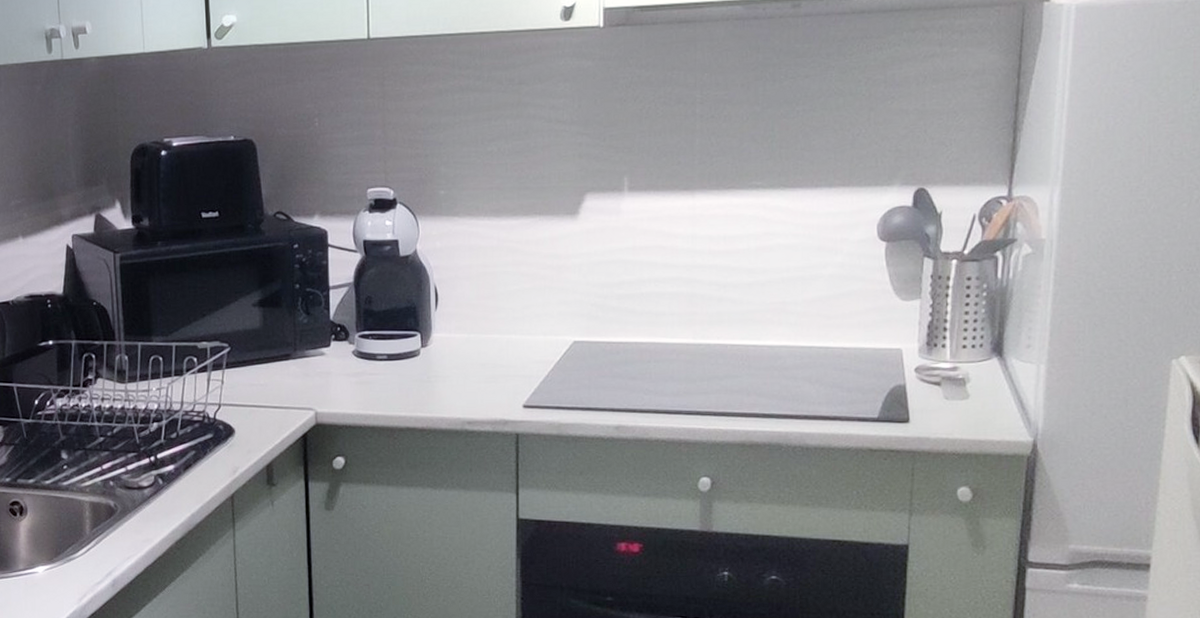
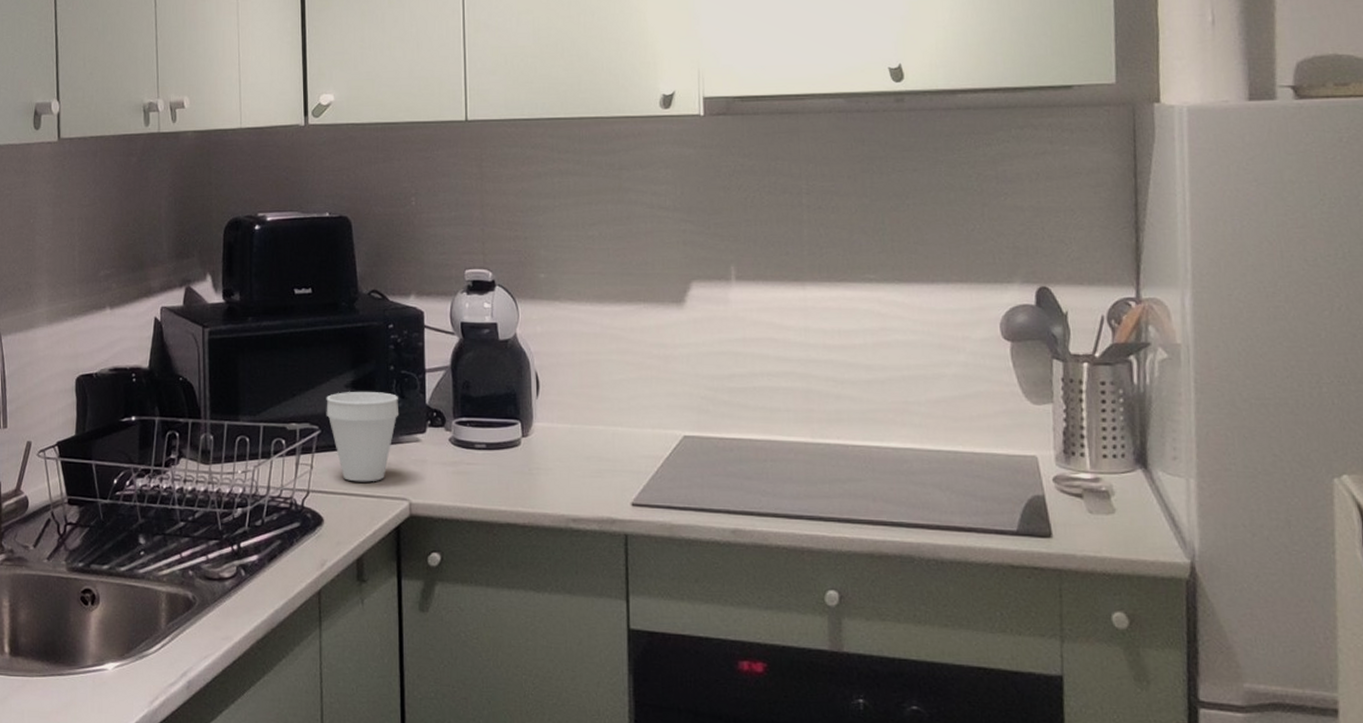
cup: none [234,309,305,395] -> present [326,392,400,482]

